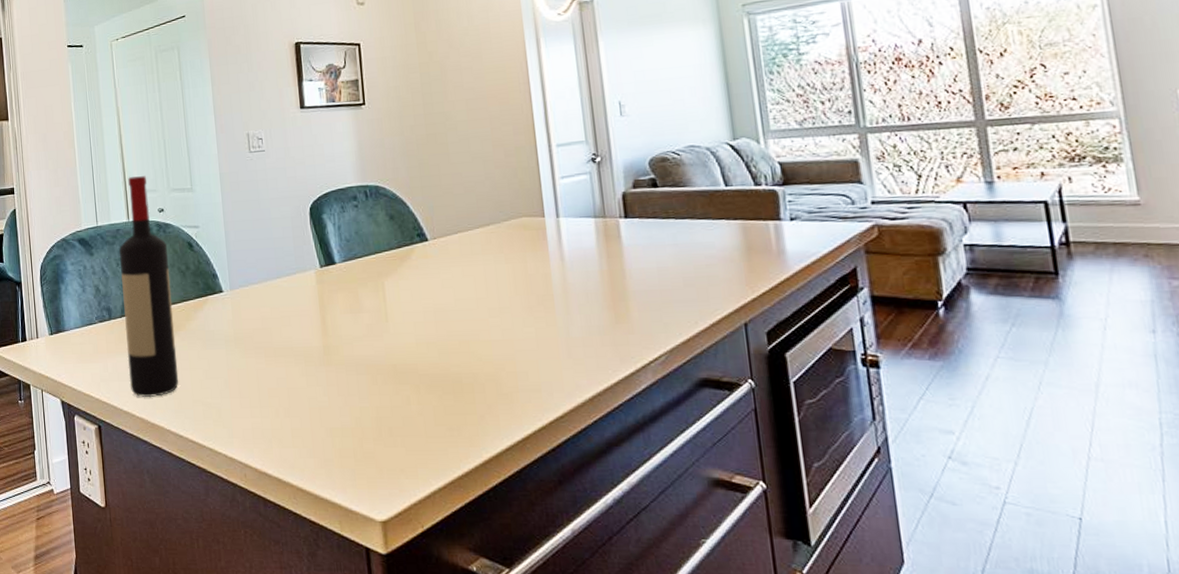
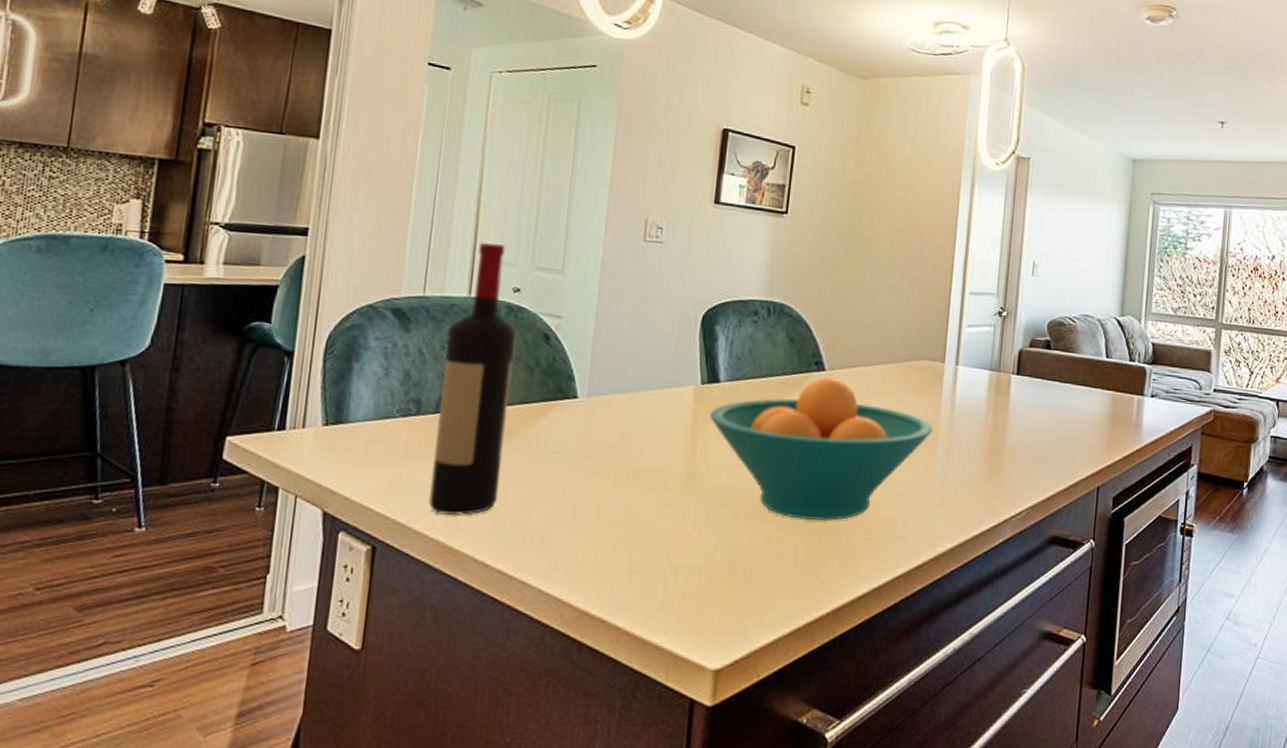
fruit bowl: none [333,246,546,381] -> present [710,377,932,522]

